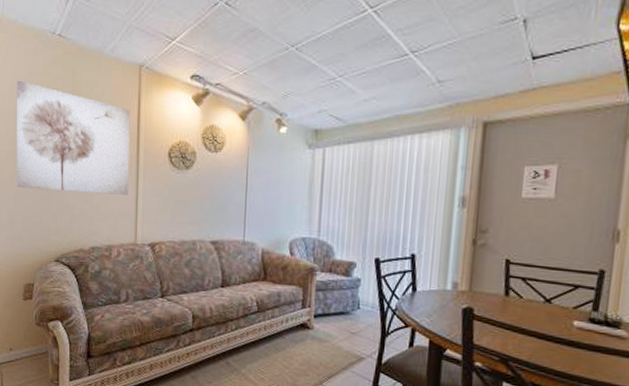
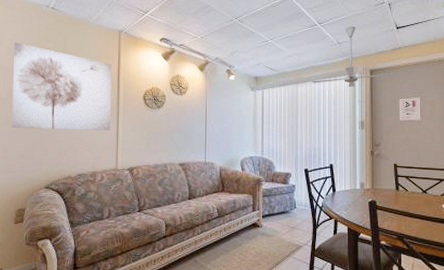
ceiling fan: none [394,56,524,146] -> present [312,26,396,87]

